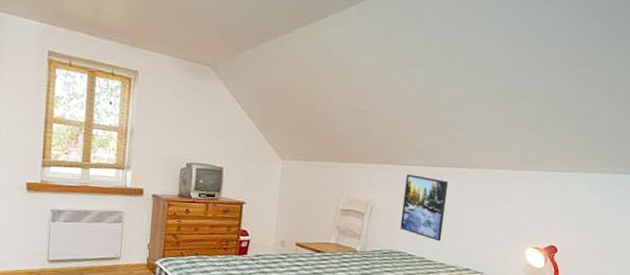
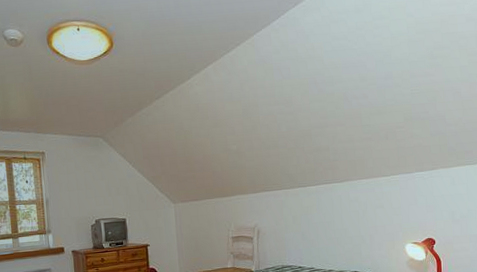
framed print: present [400,174,448,241] -> none [283,196,326,251]

